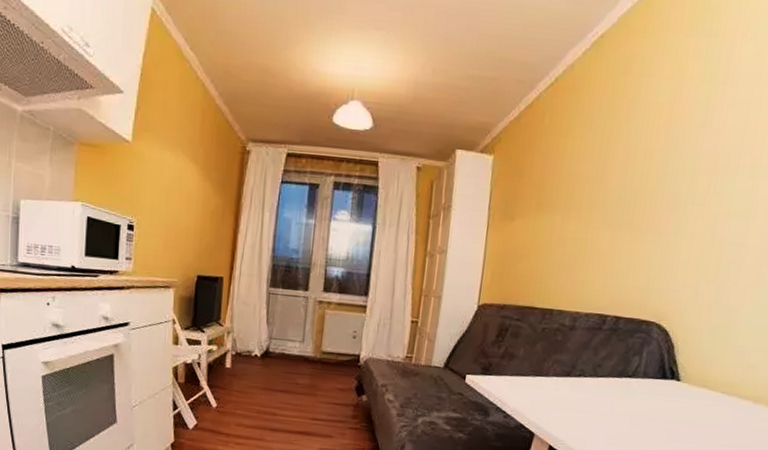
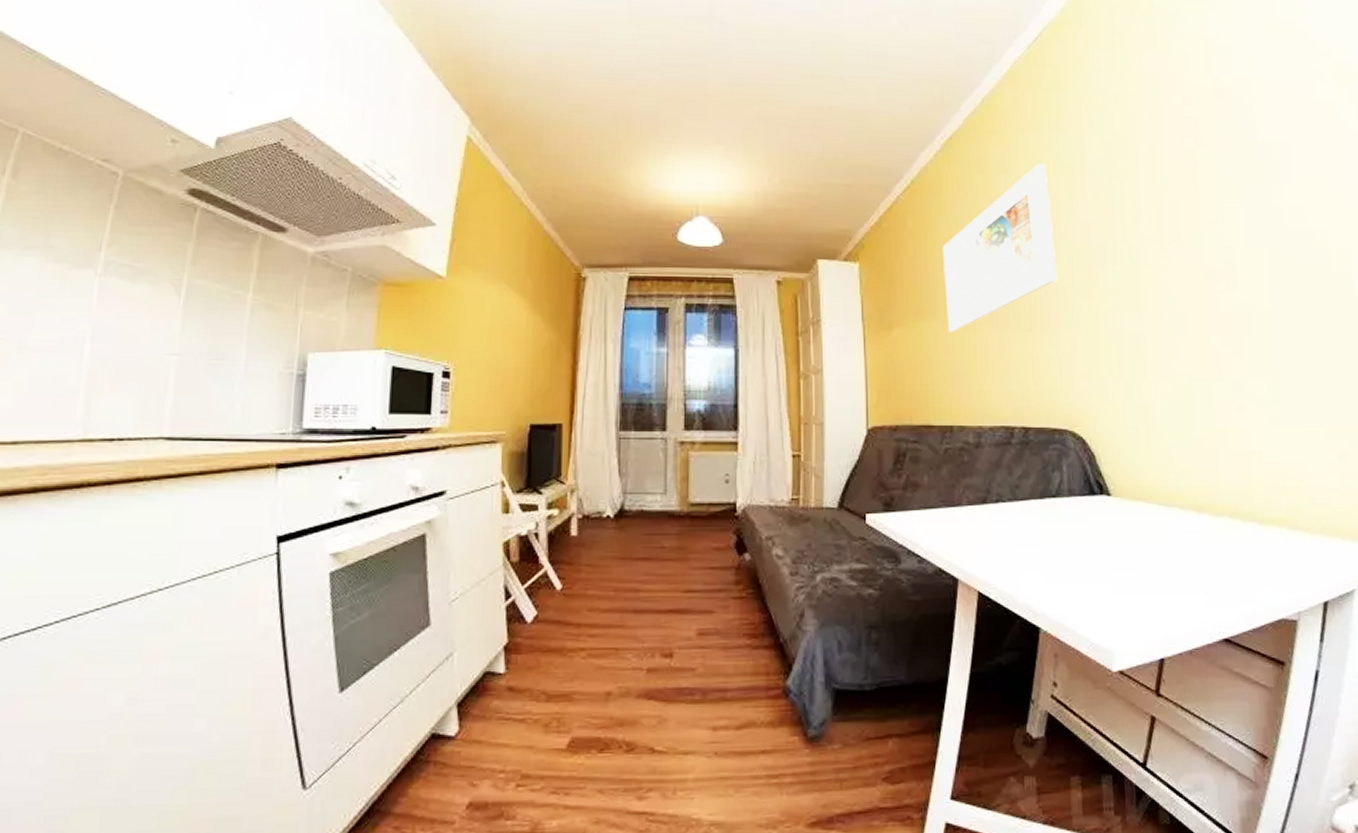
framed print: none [565,68,691,227] -> present [942,163,1058,333]

